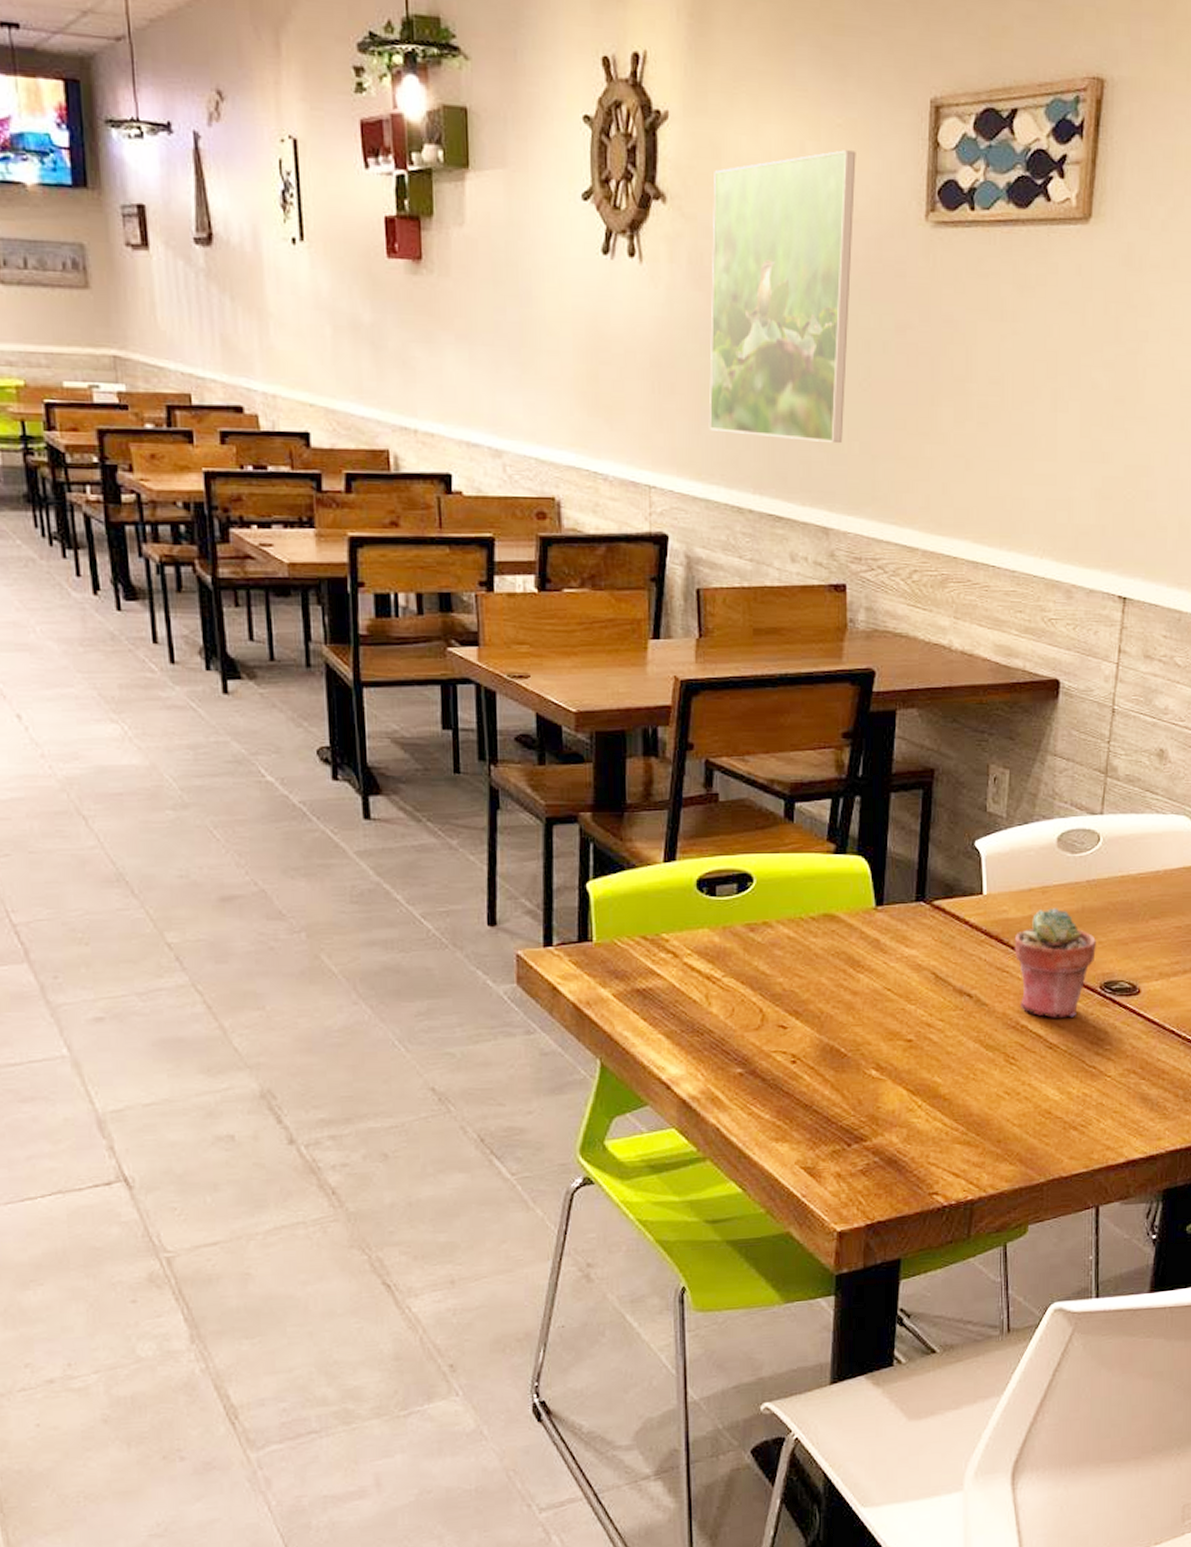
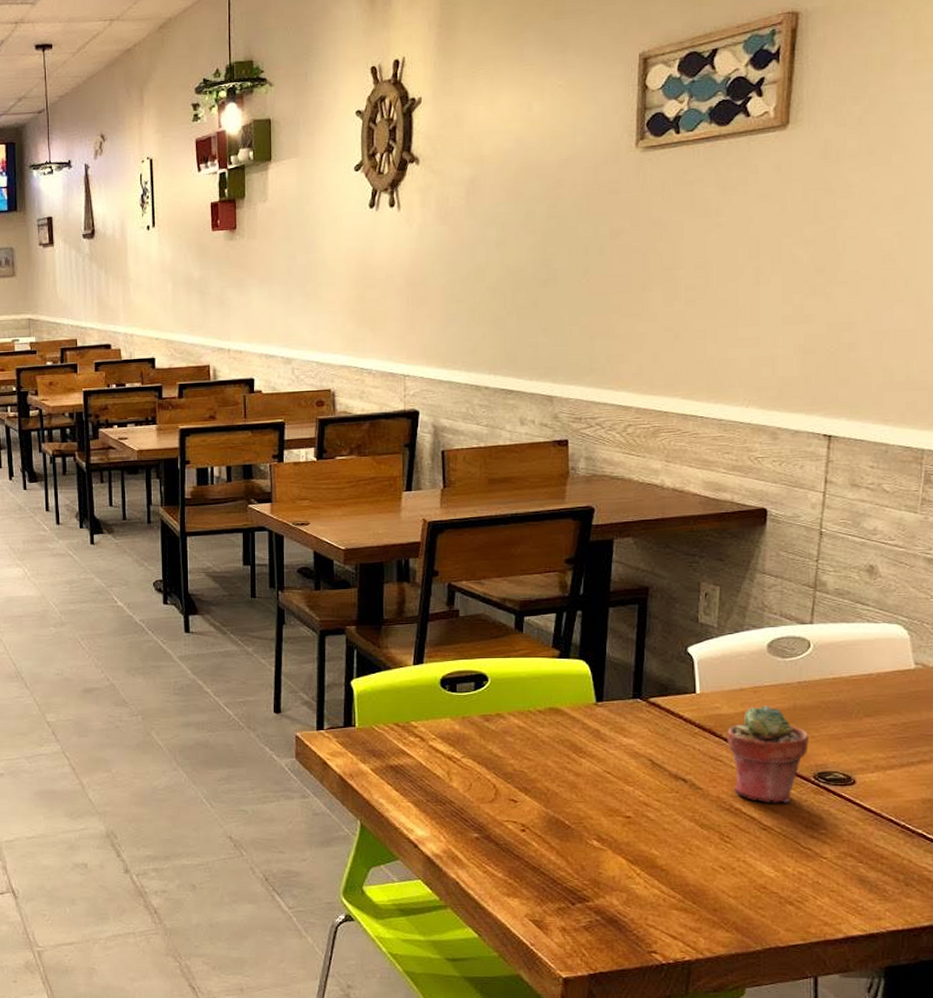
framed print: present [708,150,856,444] -> none [452,103,575,330]

